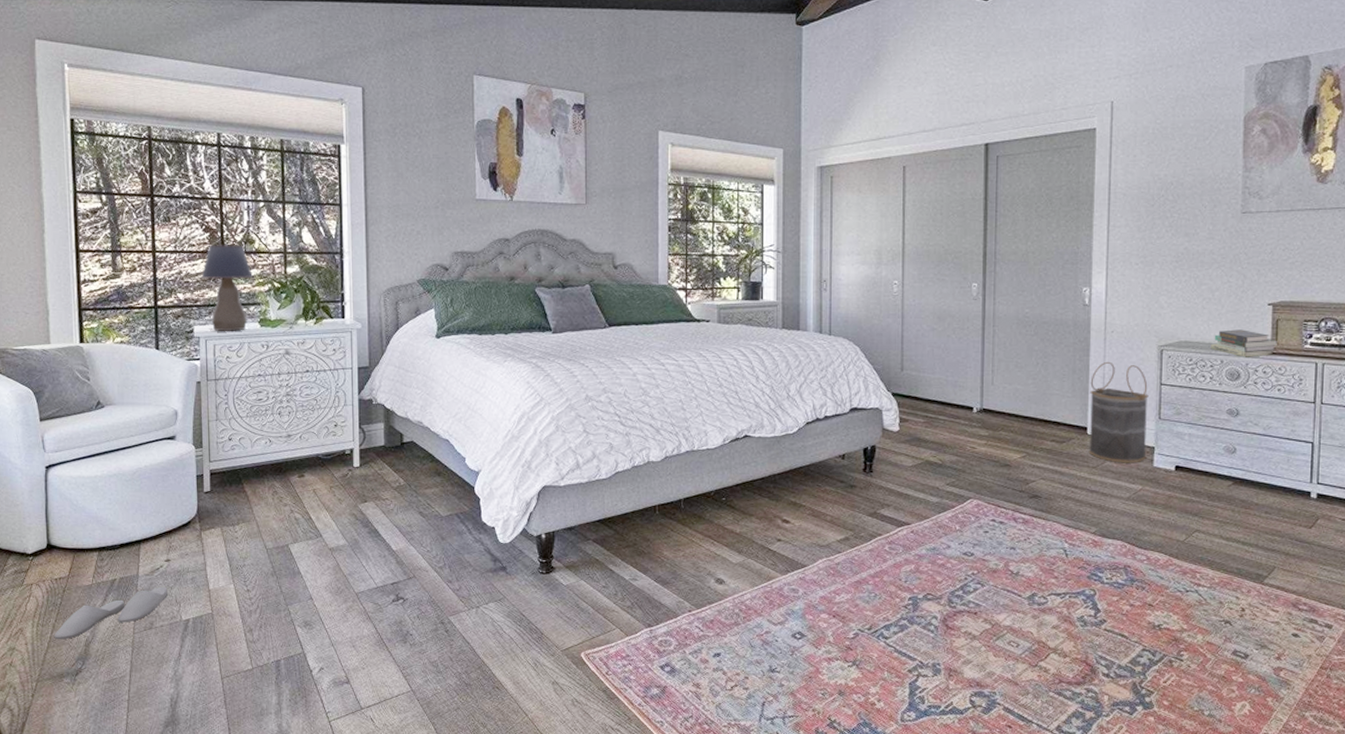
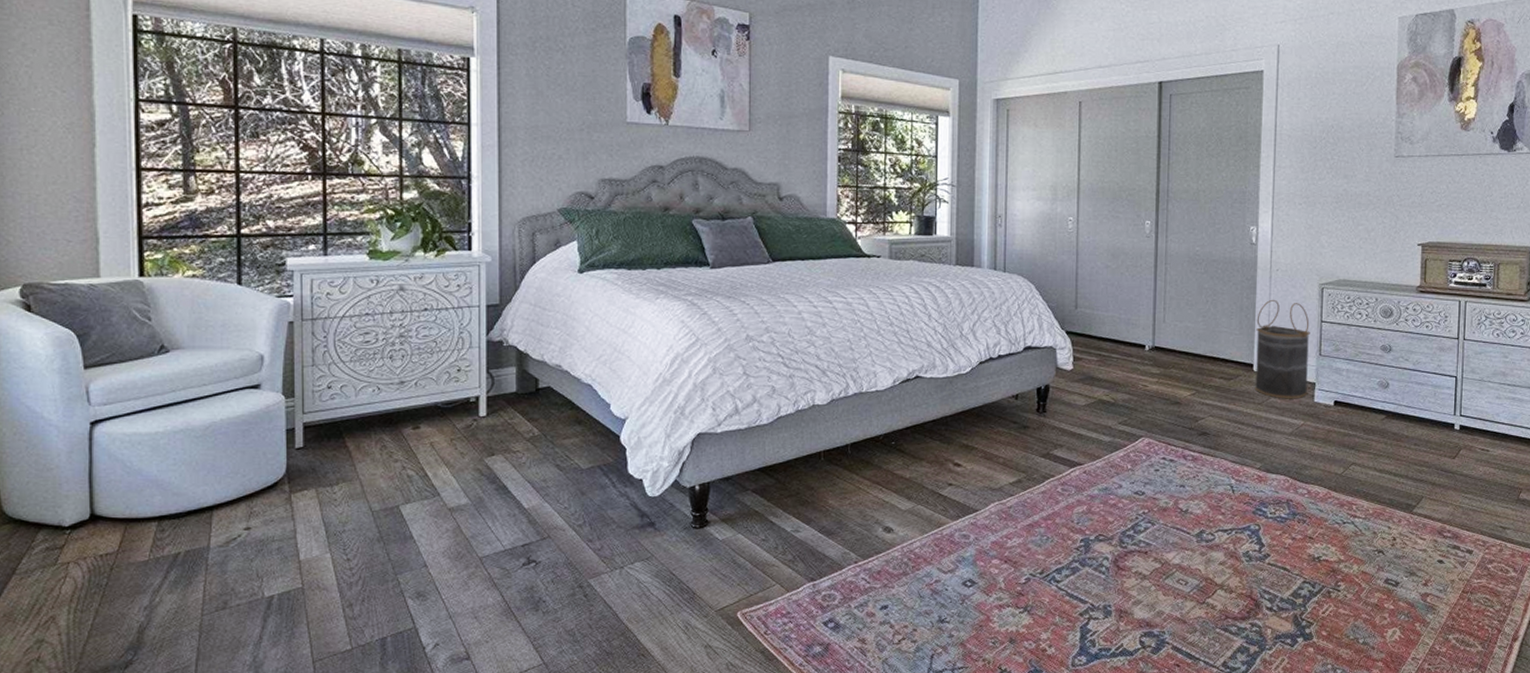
slippers: present [54,586,168,640] -> none [97,559,247,627]
table lamp: present [200,242,254,331] -> none [295,163,362,264]
books: present [1211,329,1277,357] -> none [1367,268,1426,295]

